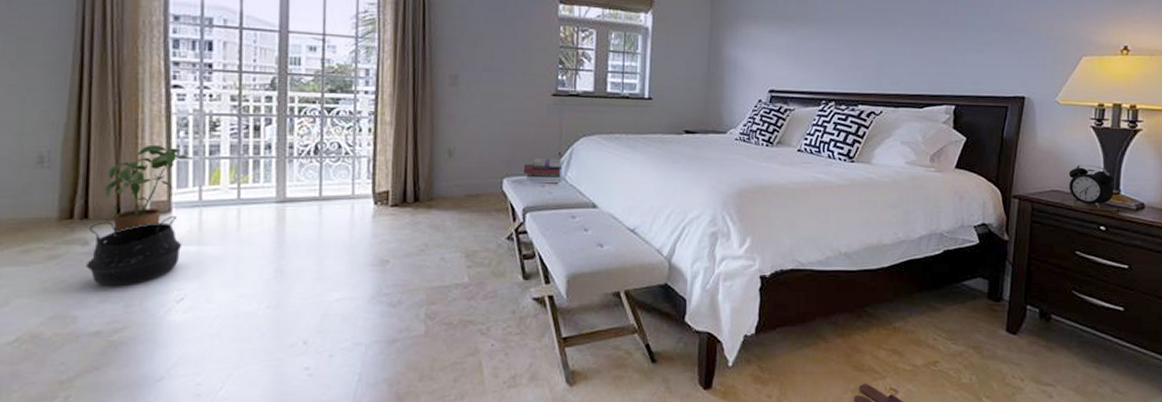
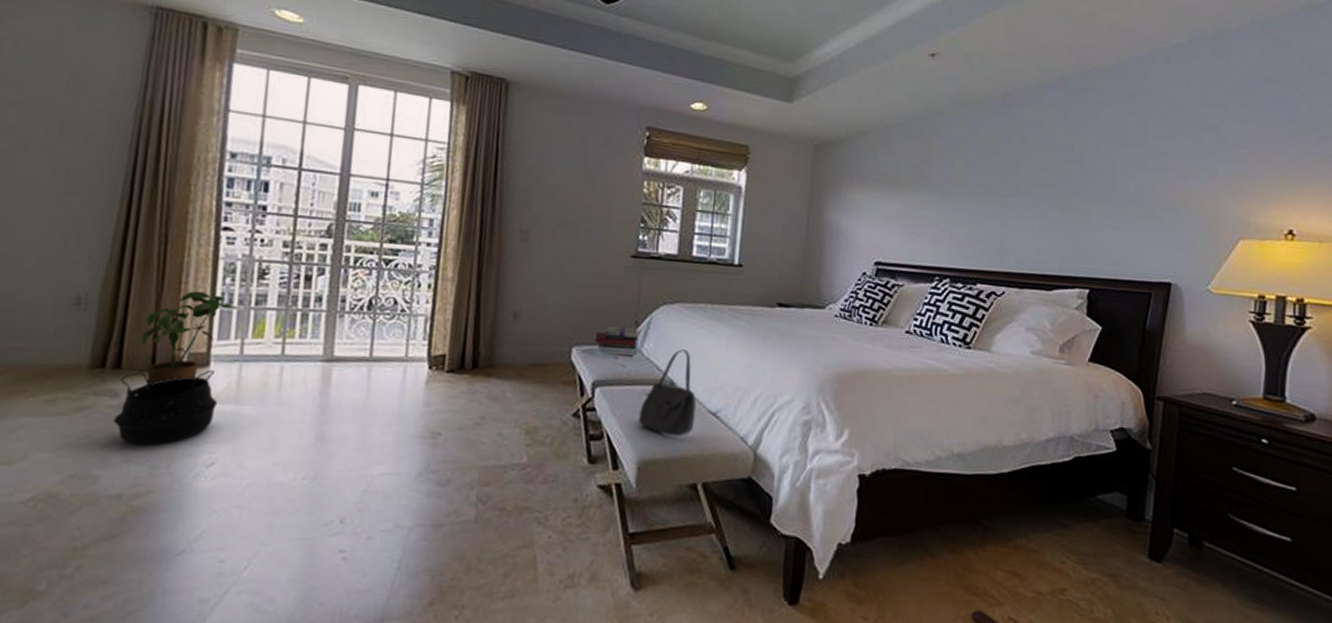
handbag: none [566,176,617,252] -> present [639,349,697,437]
alarm clock: present [1060,165,1119,212] -> none [1213,365,1284,423]

